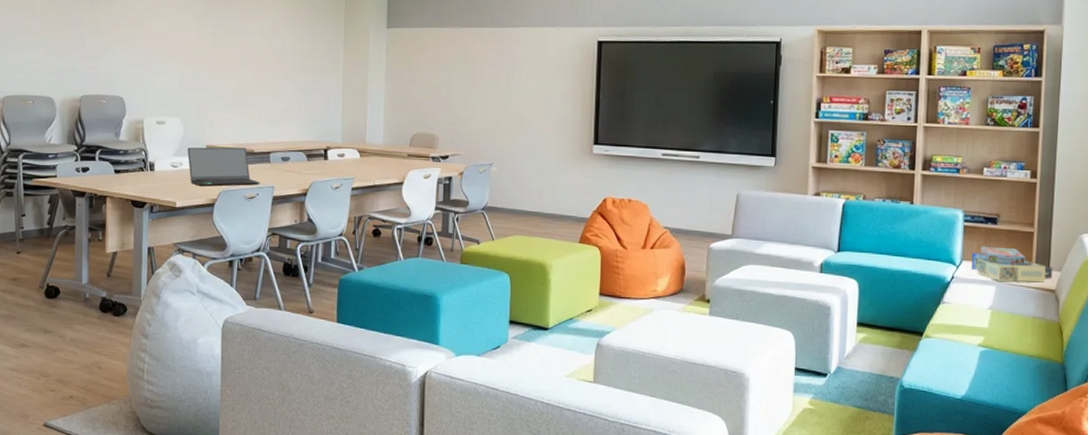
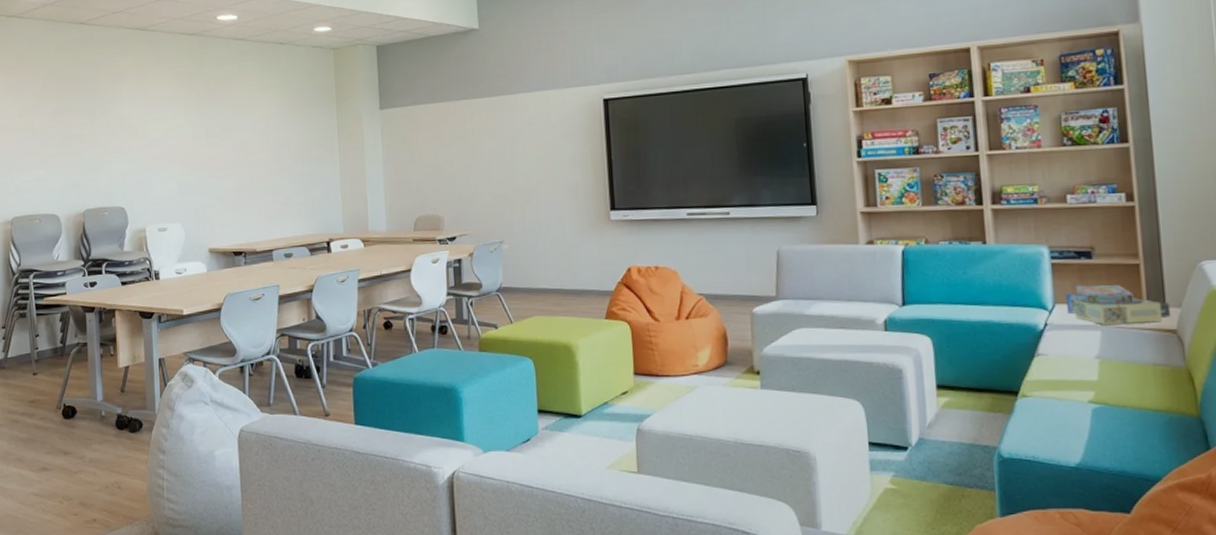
laptop: present [187,147,260,186] -> none [190,247,265,291]

